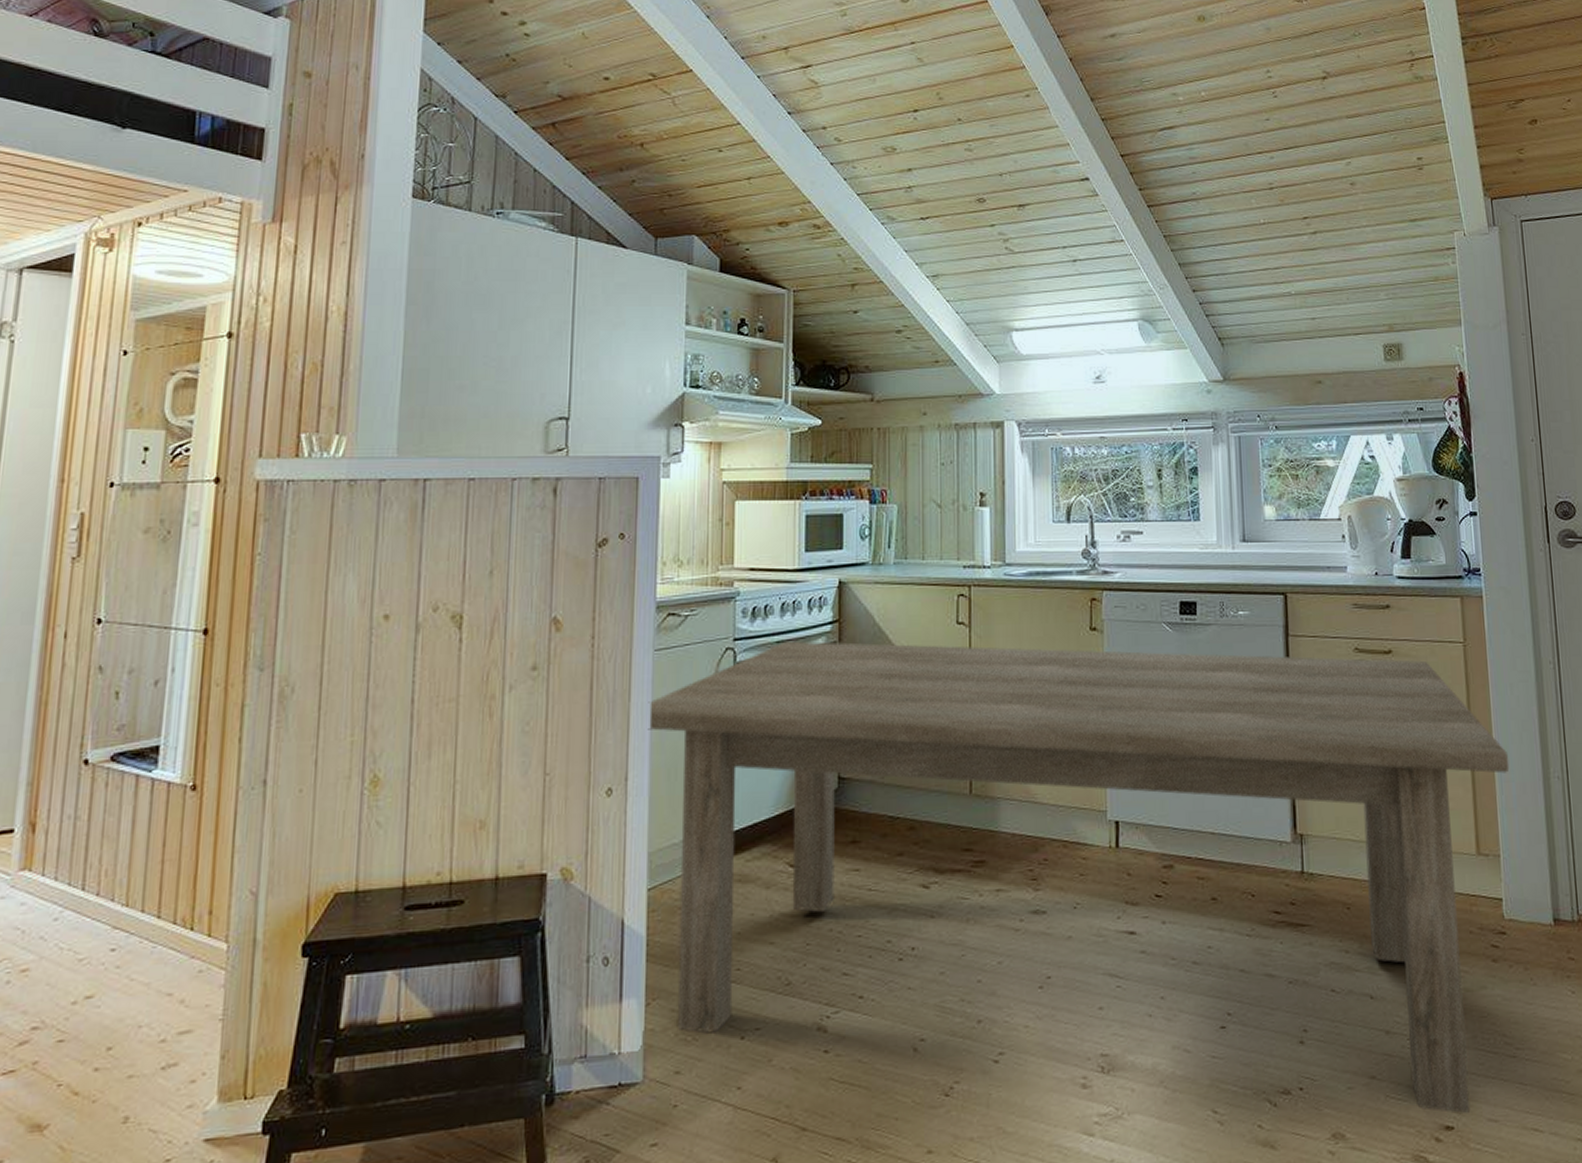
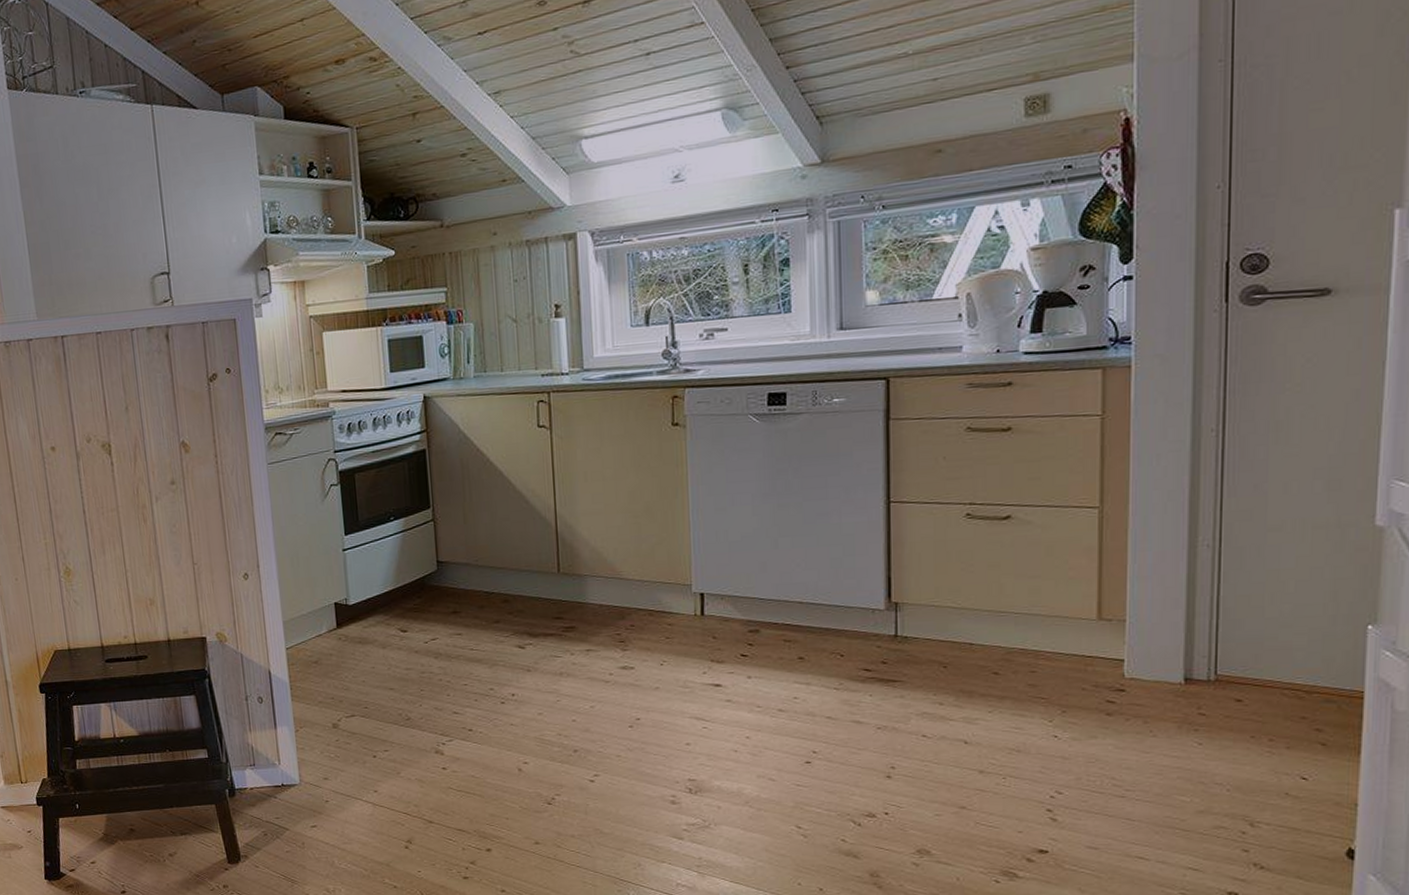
dining table: present [647,640,1510,1113] -> none [268,436,1147,840]

